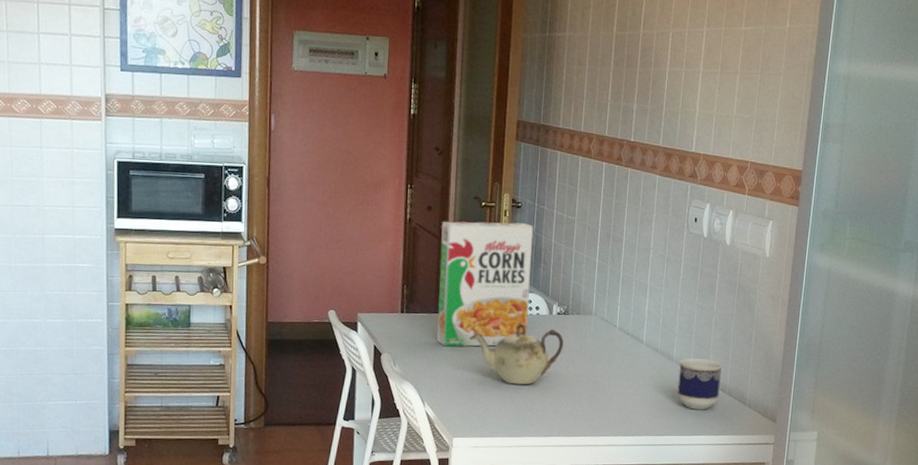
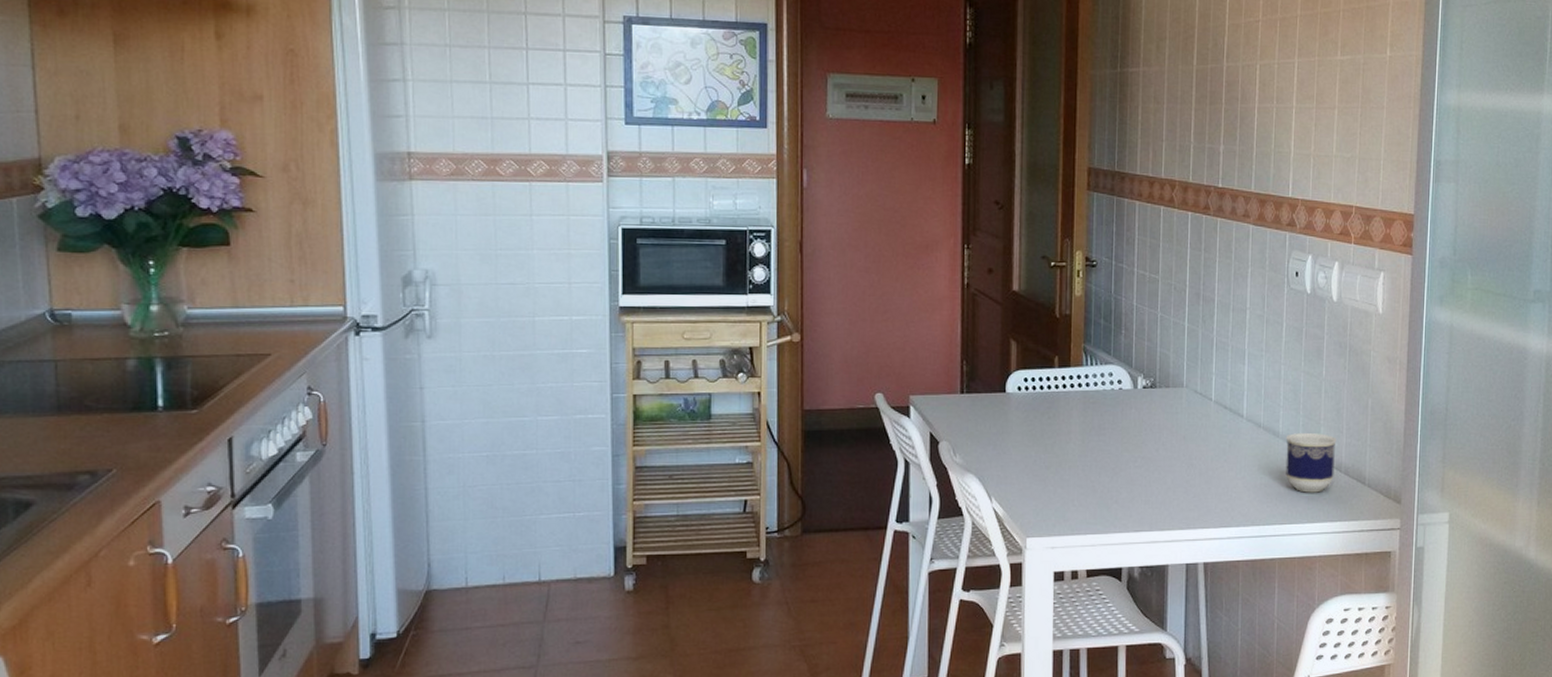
cereal box: present [437,221,534,347] -> none [1003,284,1112,431]
teapot: present [469,323,563,385] -> none [1042,400,1151,472]

